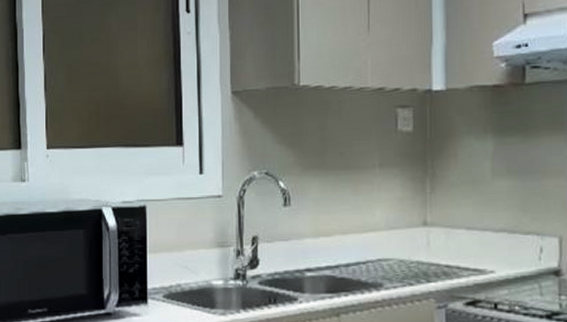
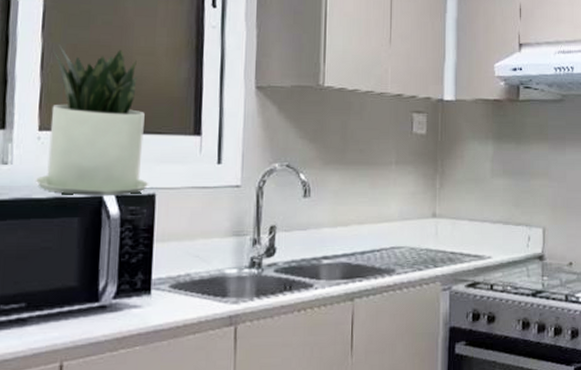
planter: none [47,65,140,210] -> present [35,44,149,196]

